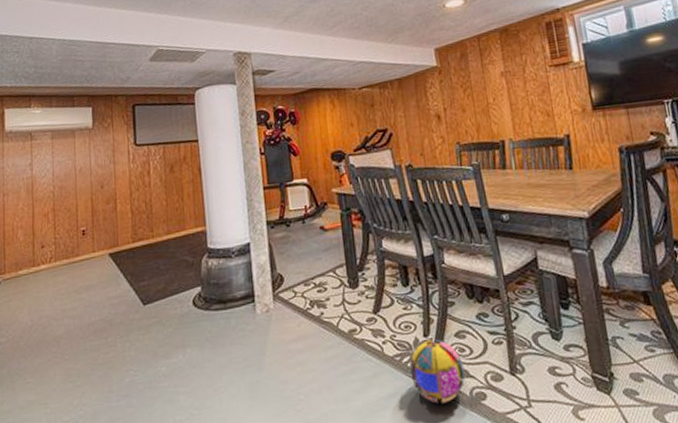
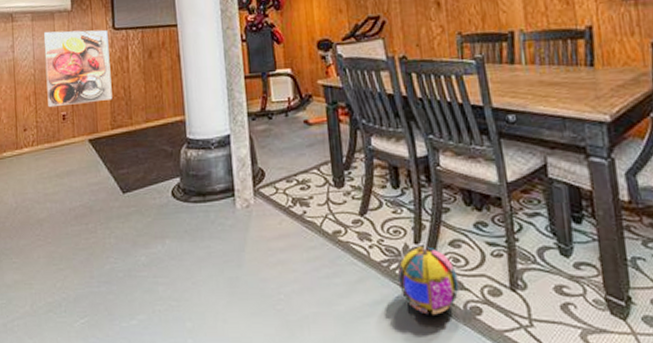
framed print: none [64,146,134,224] -> present [44,30,113,108]

